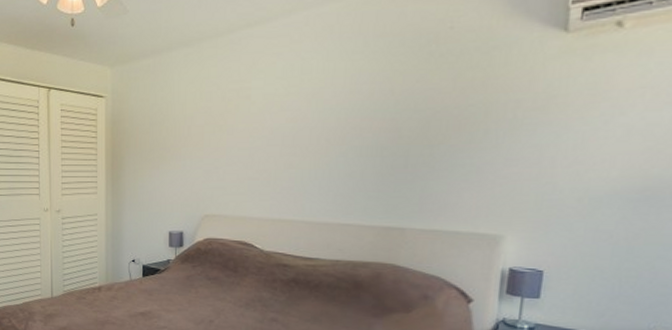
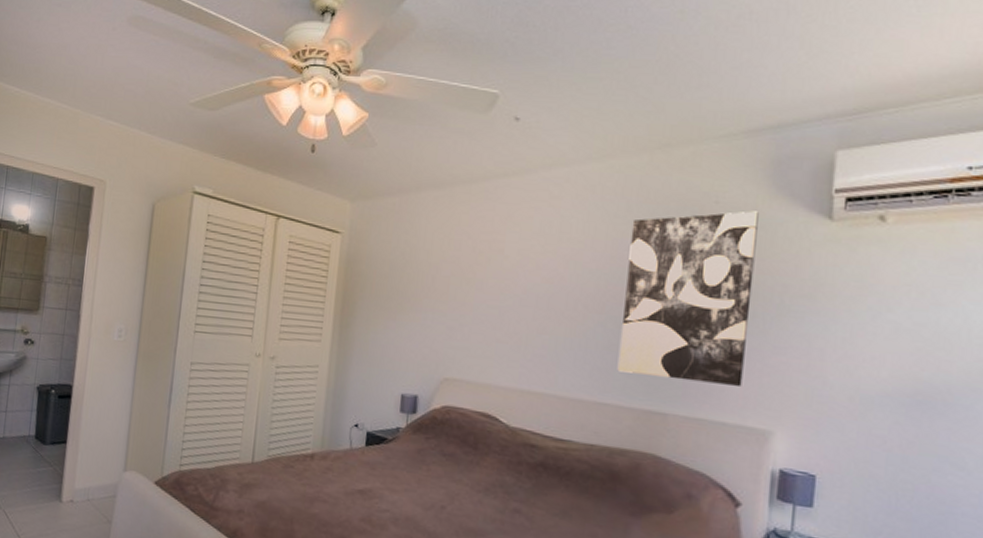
wall art: none [358,32,494,199] -> present [617,211,759,388]

